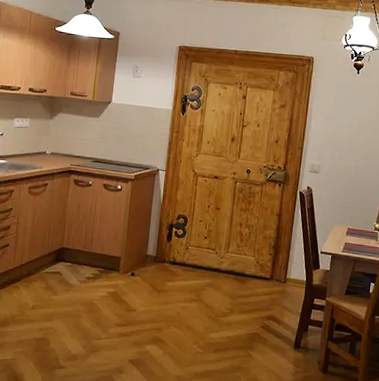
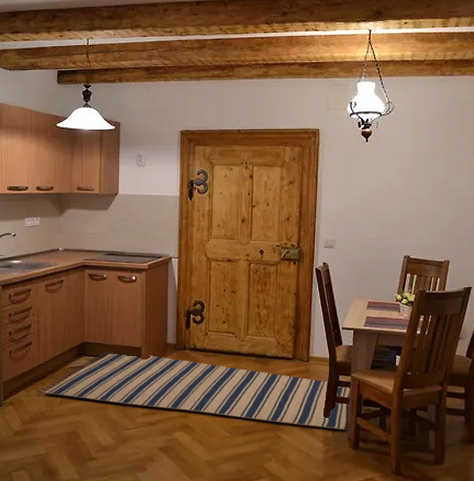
rug: none [8,259,326,354] -> present [35,352,352,431]

